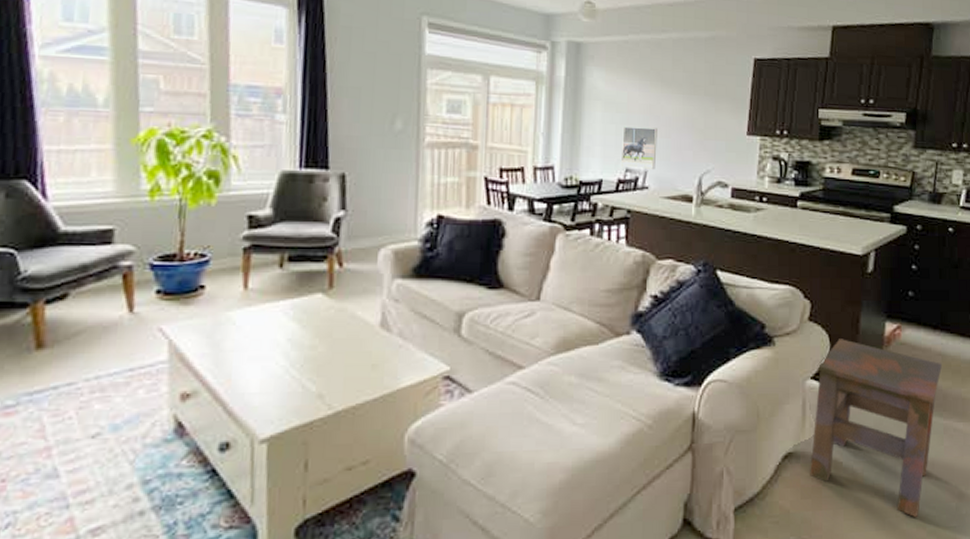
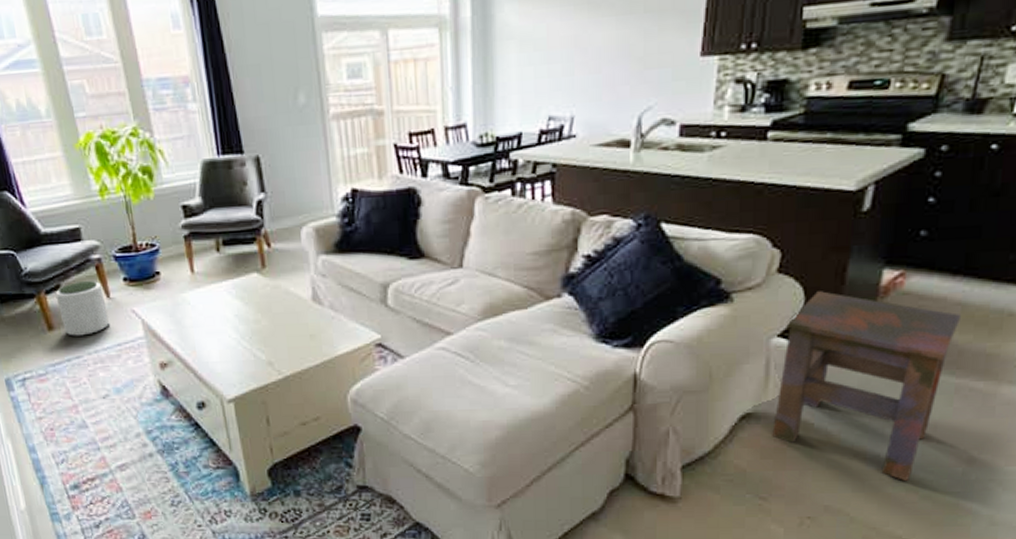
plant pot: none [58,291,127,357] -> present [55,281,110,336]
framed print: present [622,126,657,169] -> none [542,63,585,115]

